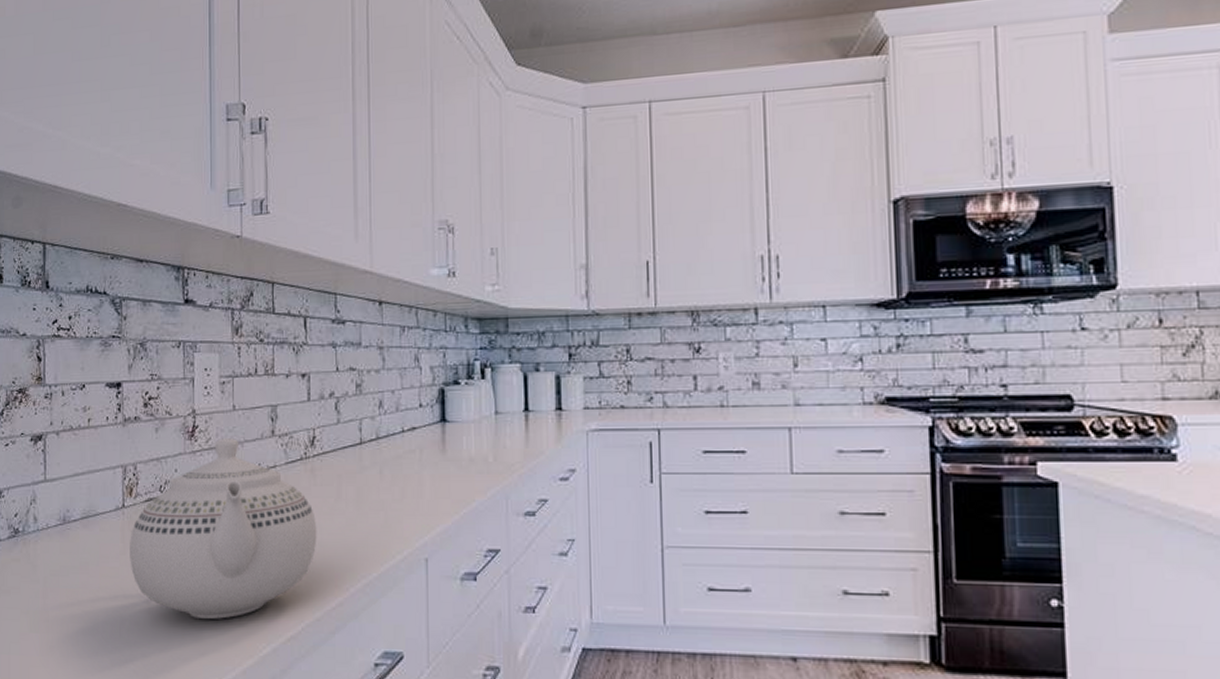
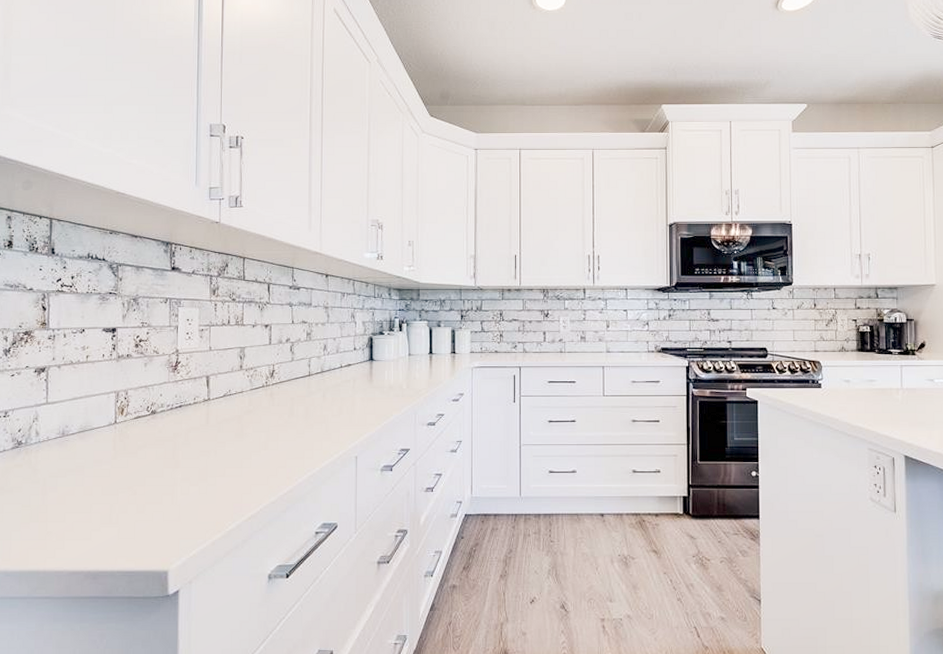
teapot: present [130,438,317,619] -> none [120,371,274,505]

